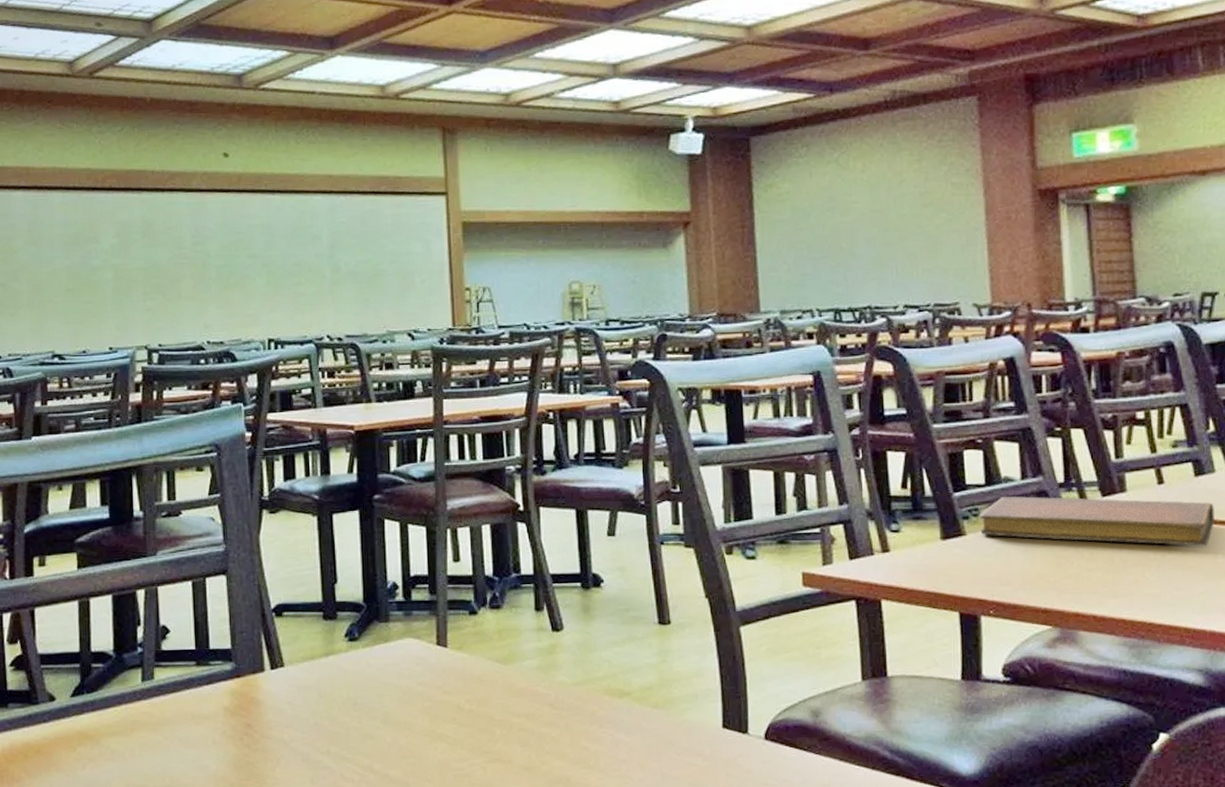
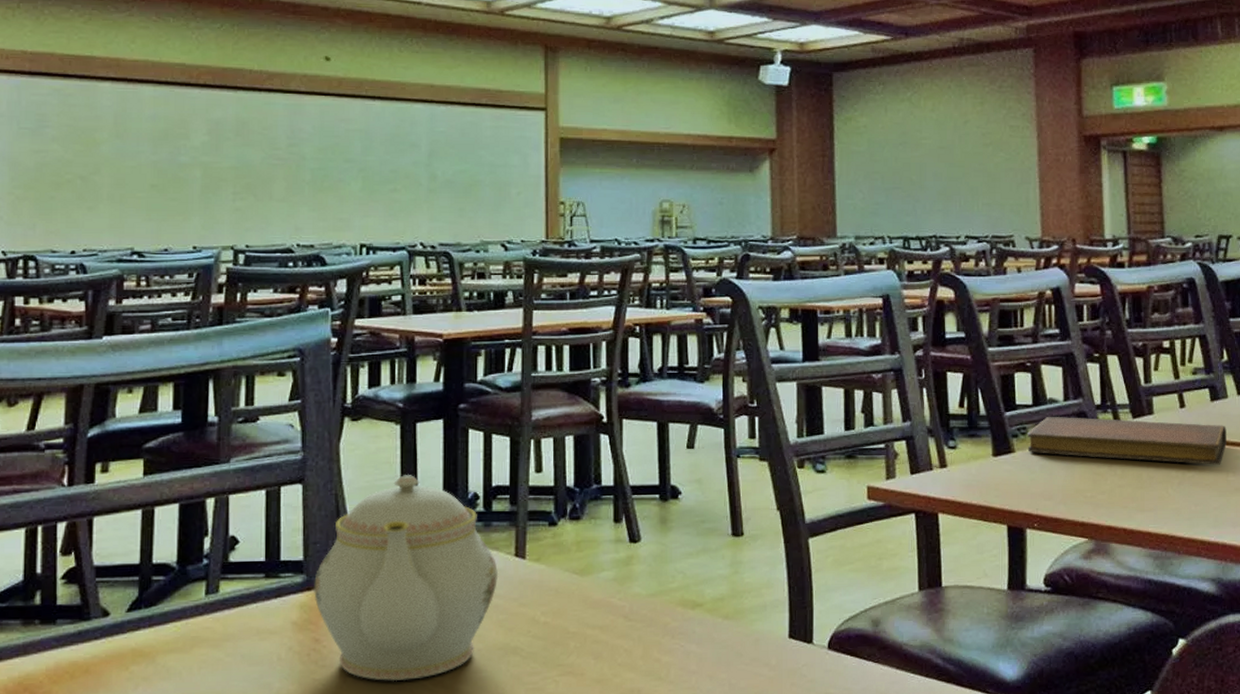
teapot: none [243,565,421,766] -> present [314,475,498,682]

